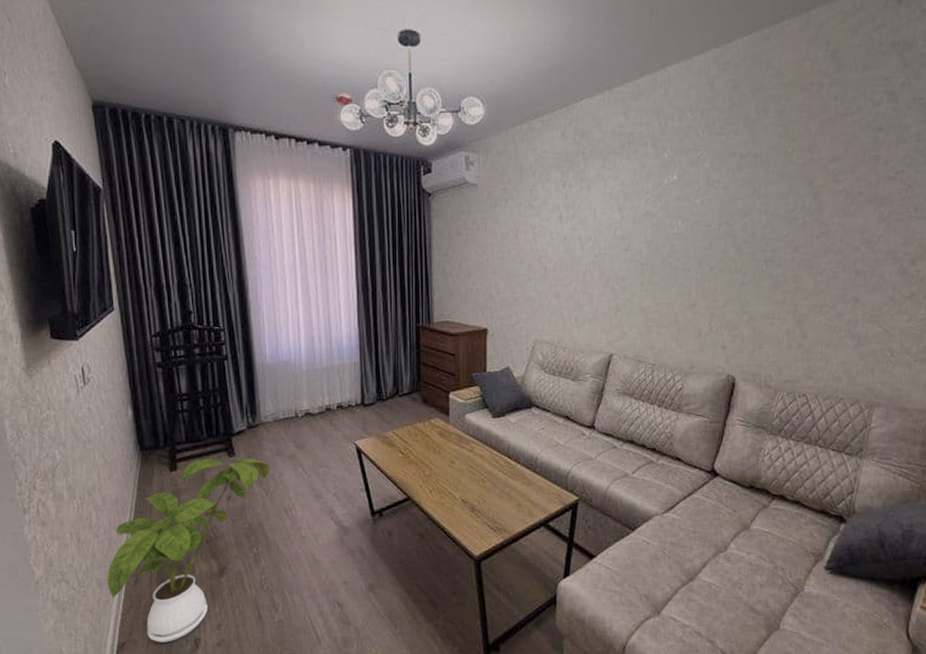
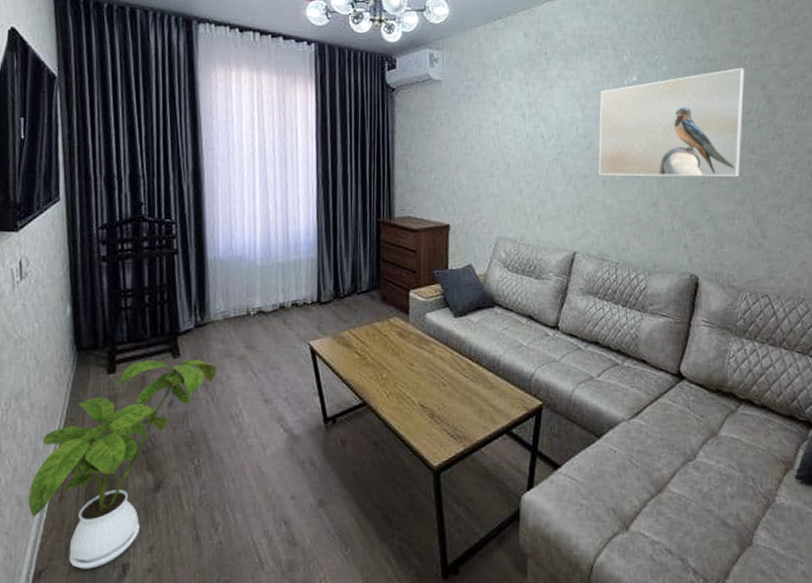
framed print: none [636,163,791,277] -> present [598,67,744,177]

